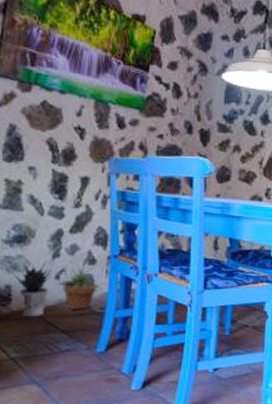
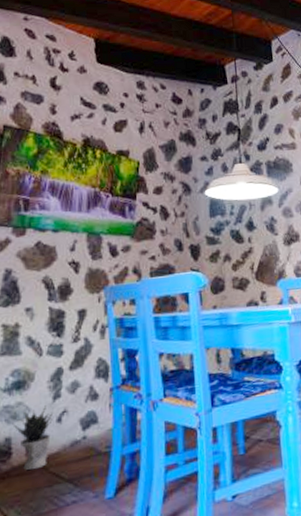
potted plant: present [58,264,103,309] -> none [60,401,107,454]

